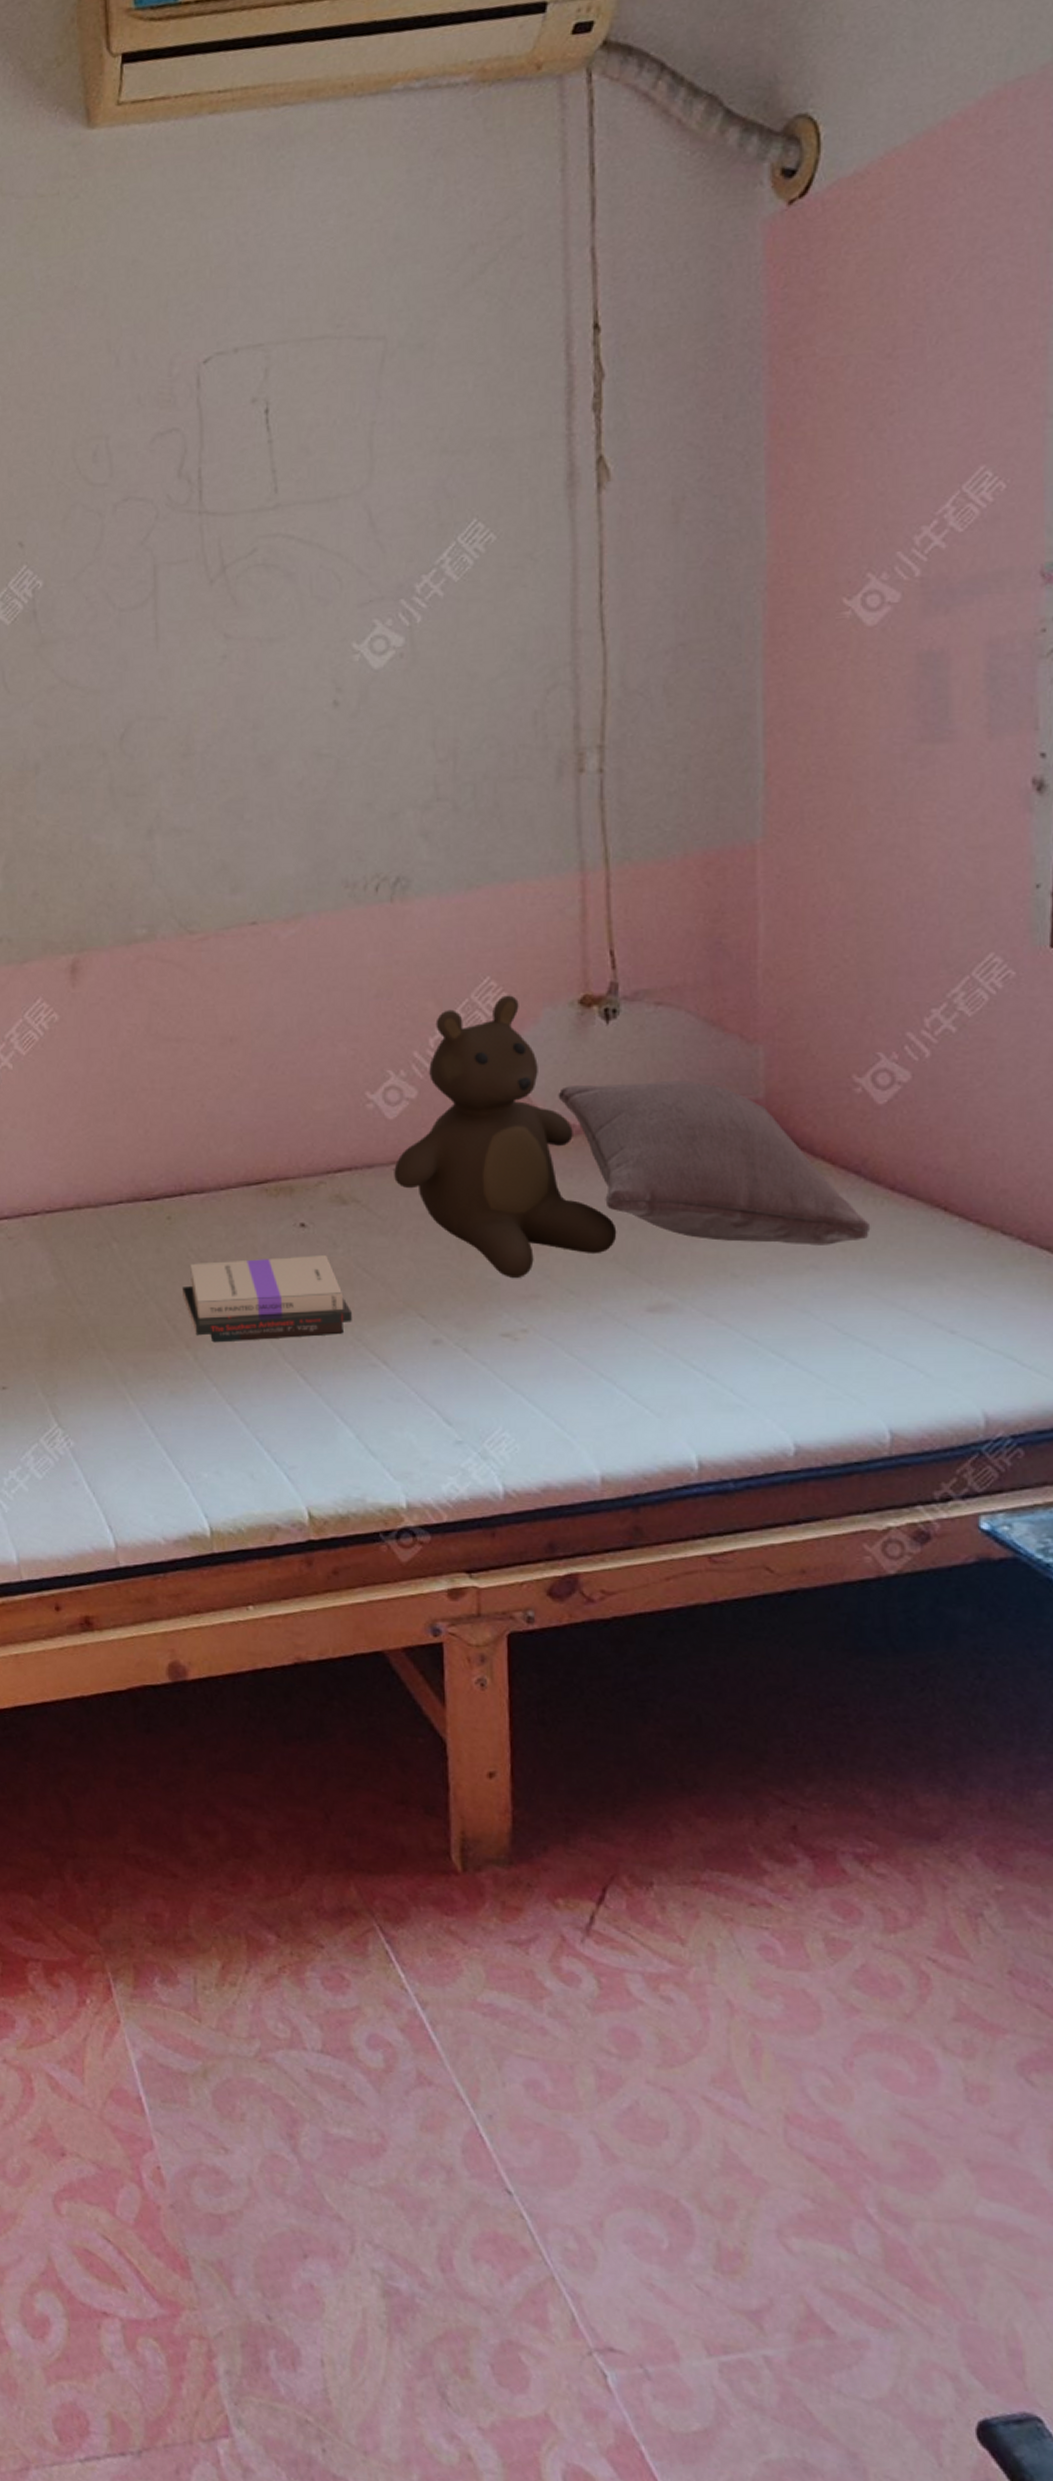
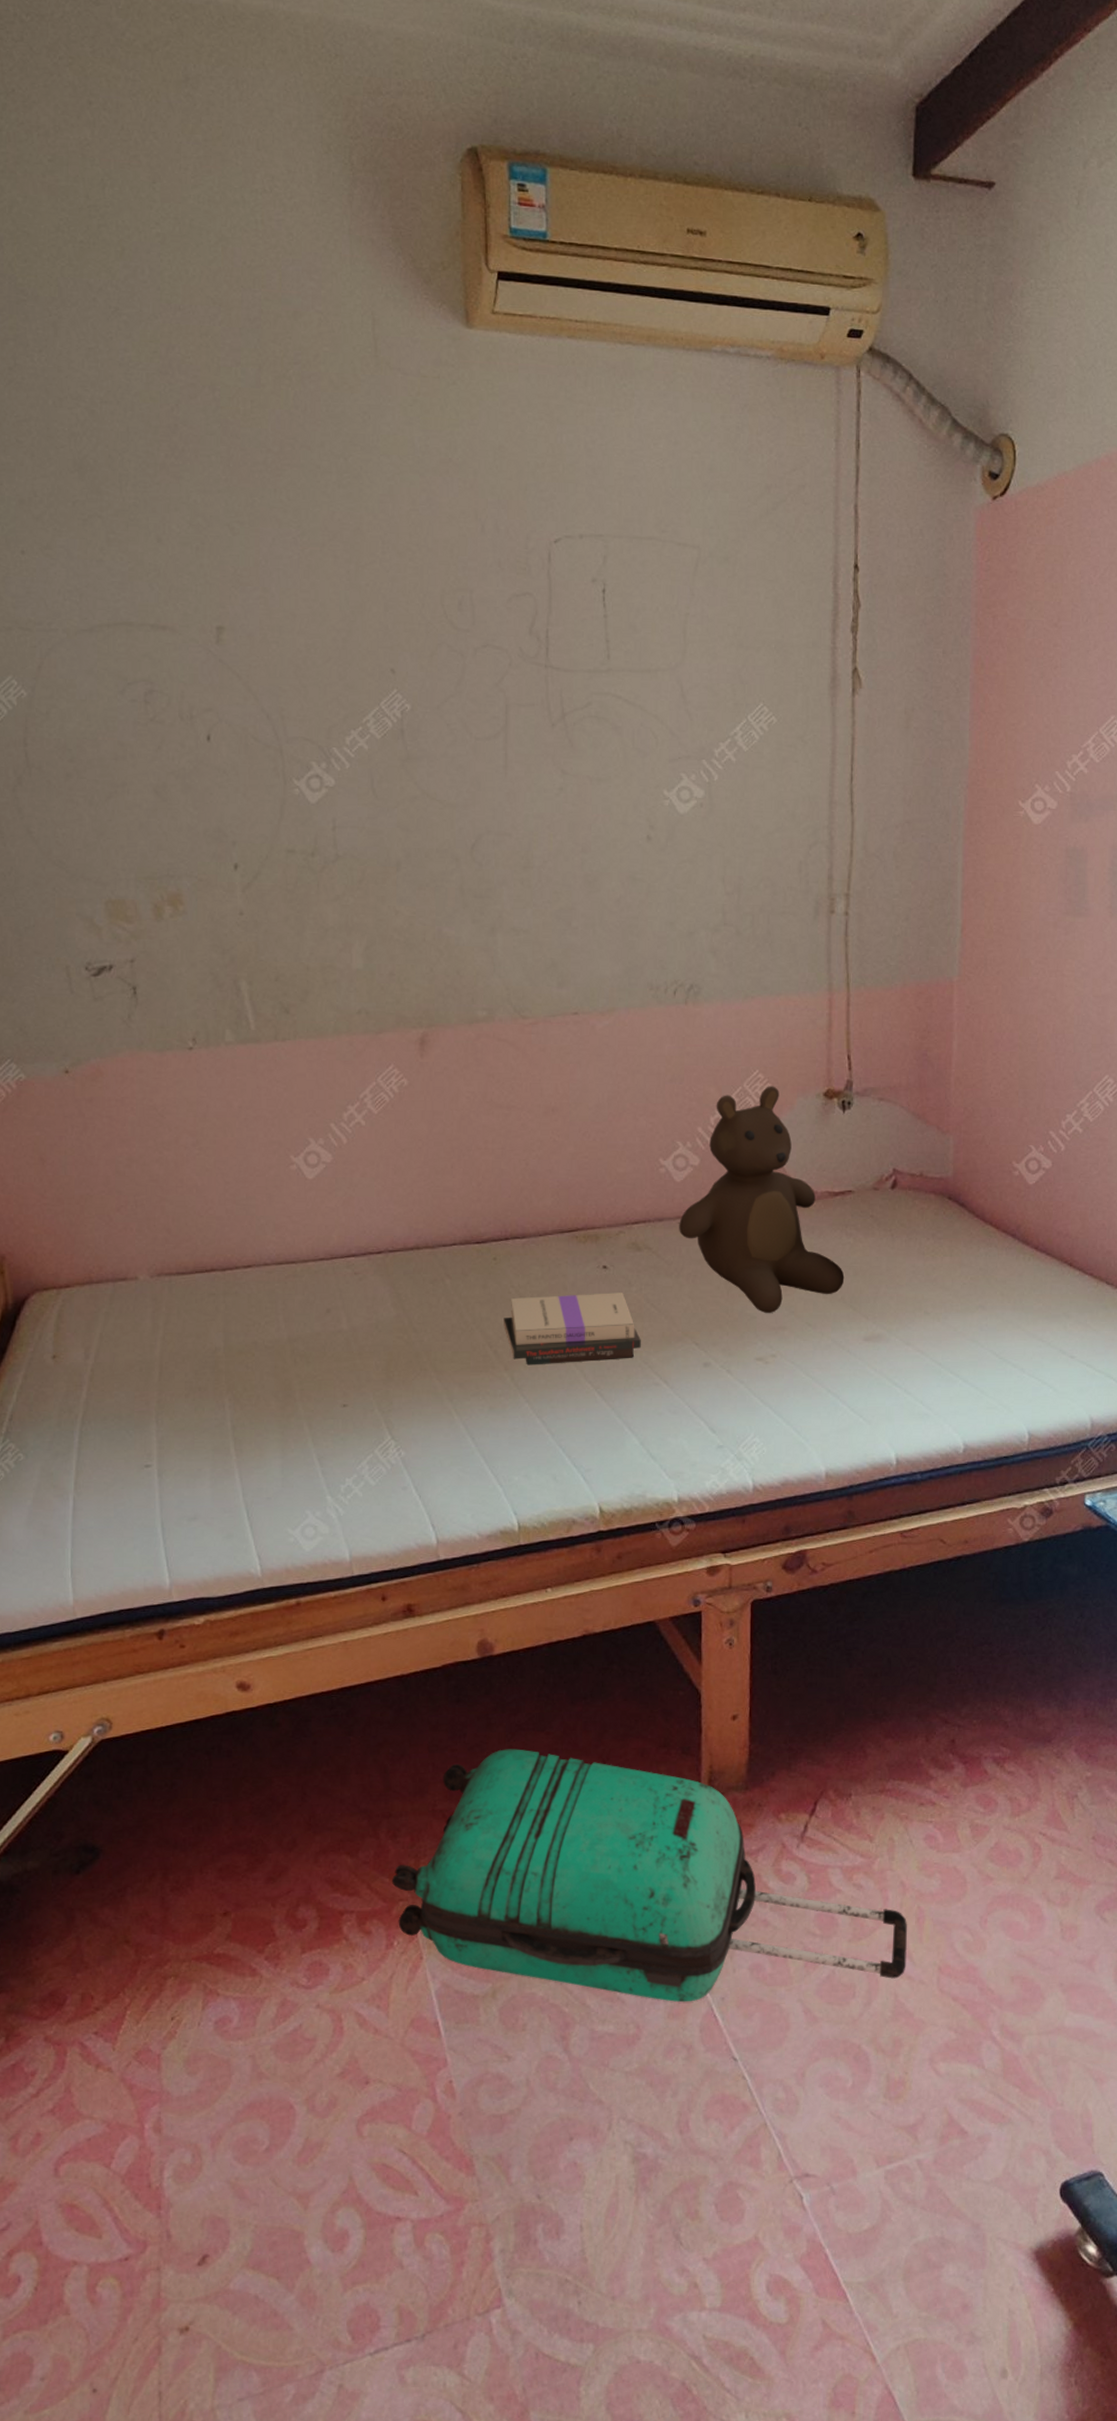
suitcase: none [80,1790,739,2122] -> present [391,1749,908,2003]
pillow: present [558,1081,871,1246] -> none [805,1160,1021,1291]

